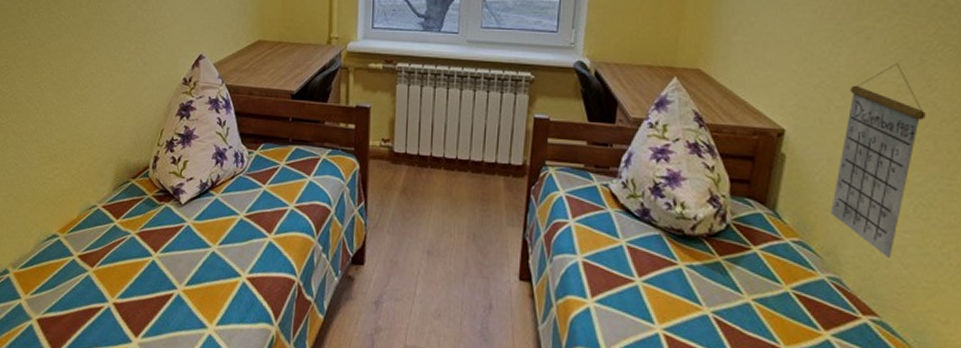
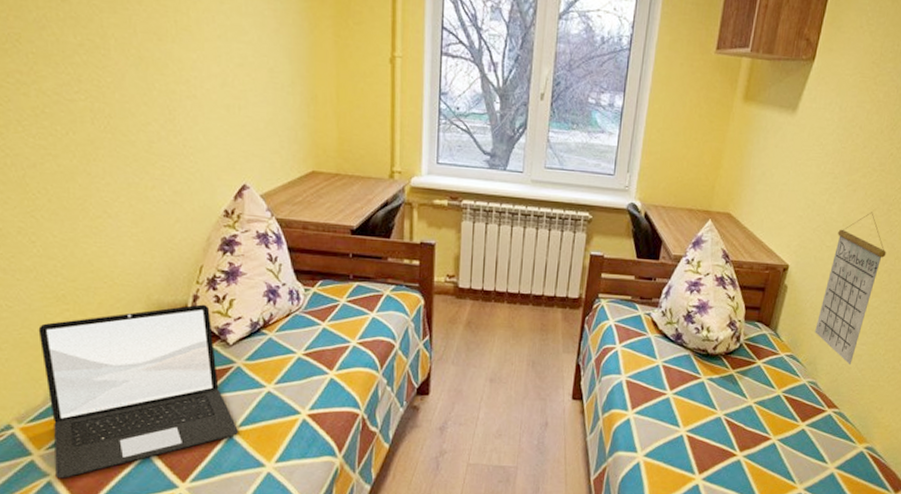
laptop: none [34,165,185,323] -> present [38,304,238,478]

